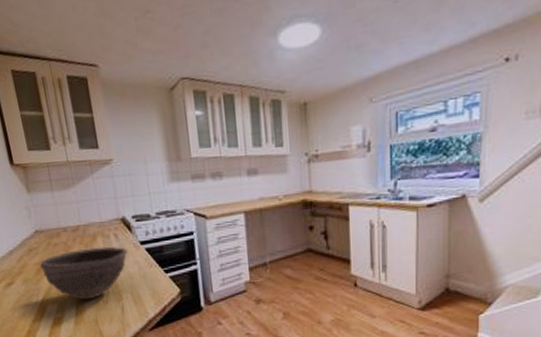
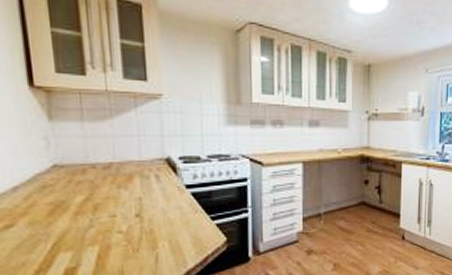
bowl: present [40,246,128,300] -> none [54,188,170,248]

